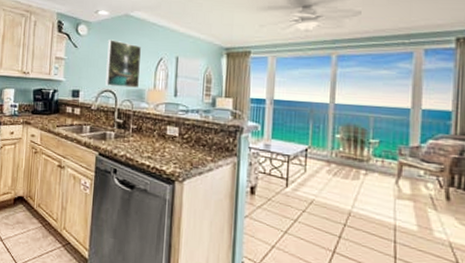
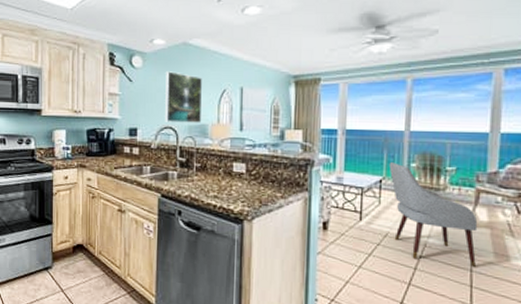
chair: none [314,132,401,240] -> present [388,162,478,268]

